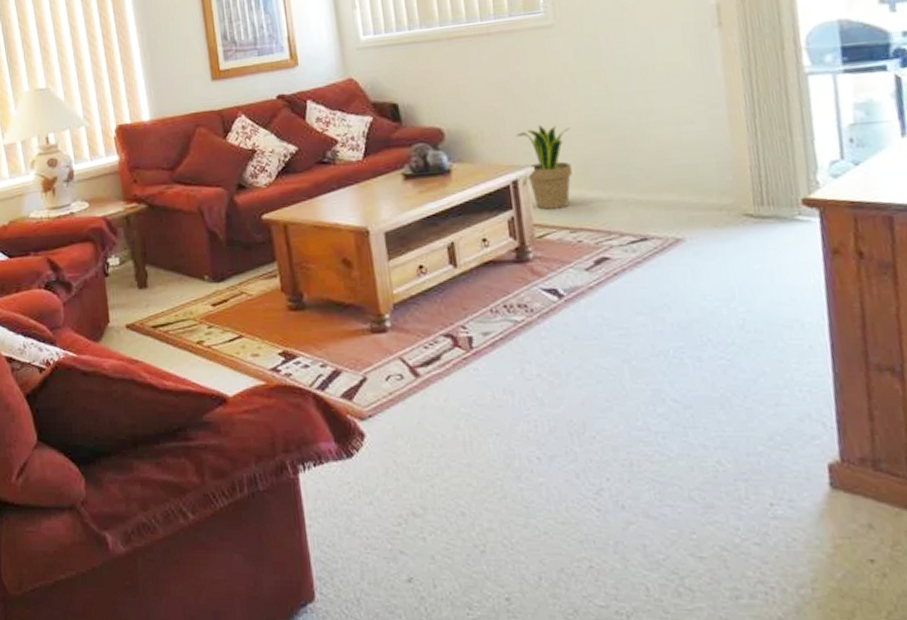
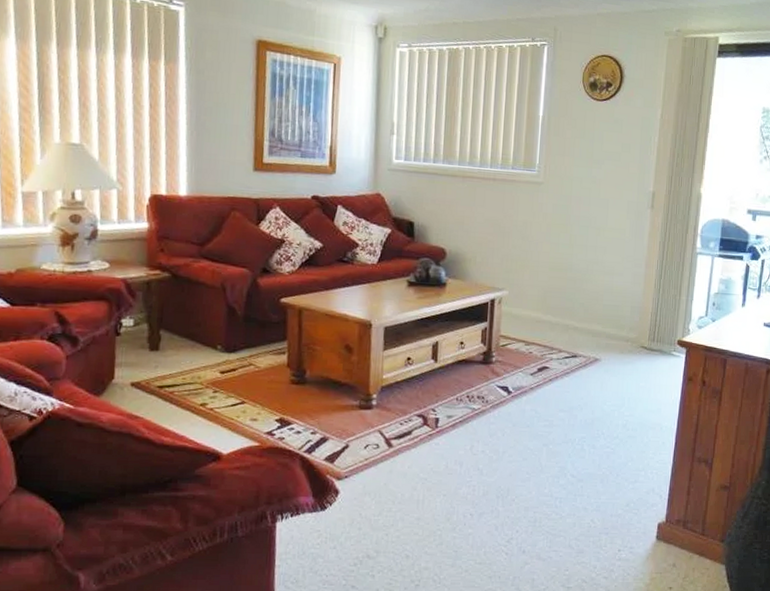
potted plant: present [515,124,572,210] -> none [499,258,539,326]

